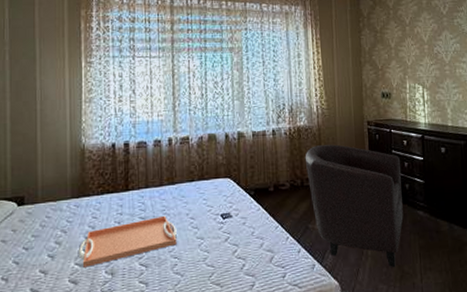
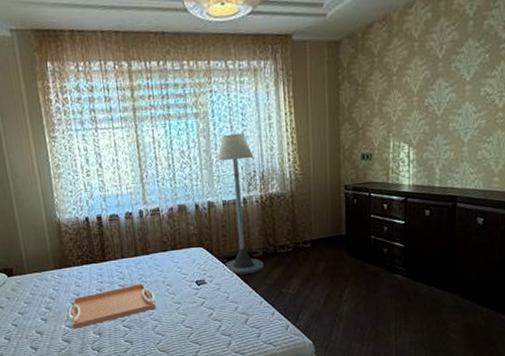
floor lamp: none [248,68,292,208] -> present [216,133,265,275]
chair: present [305,144,404,268] -> none [277,211,380,328]

